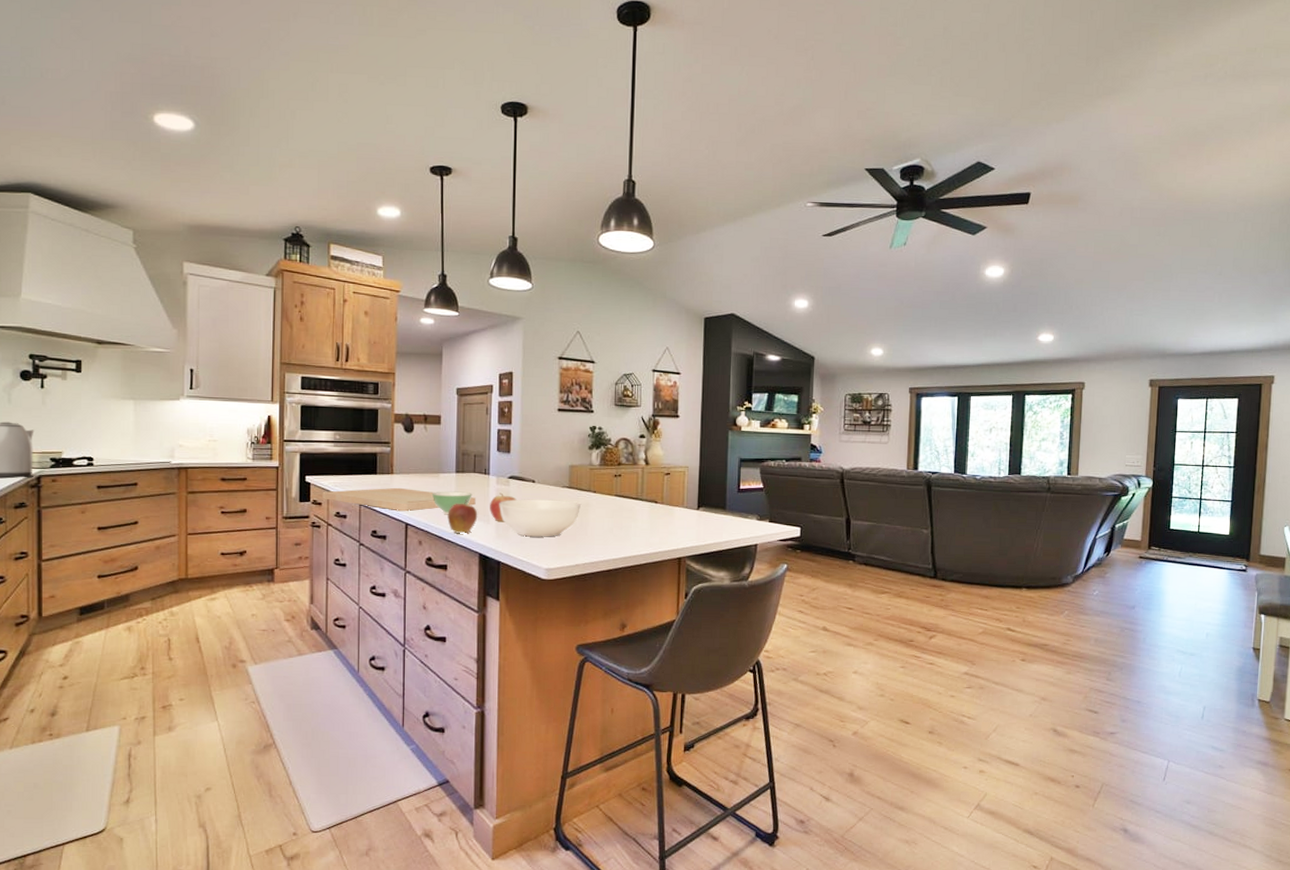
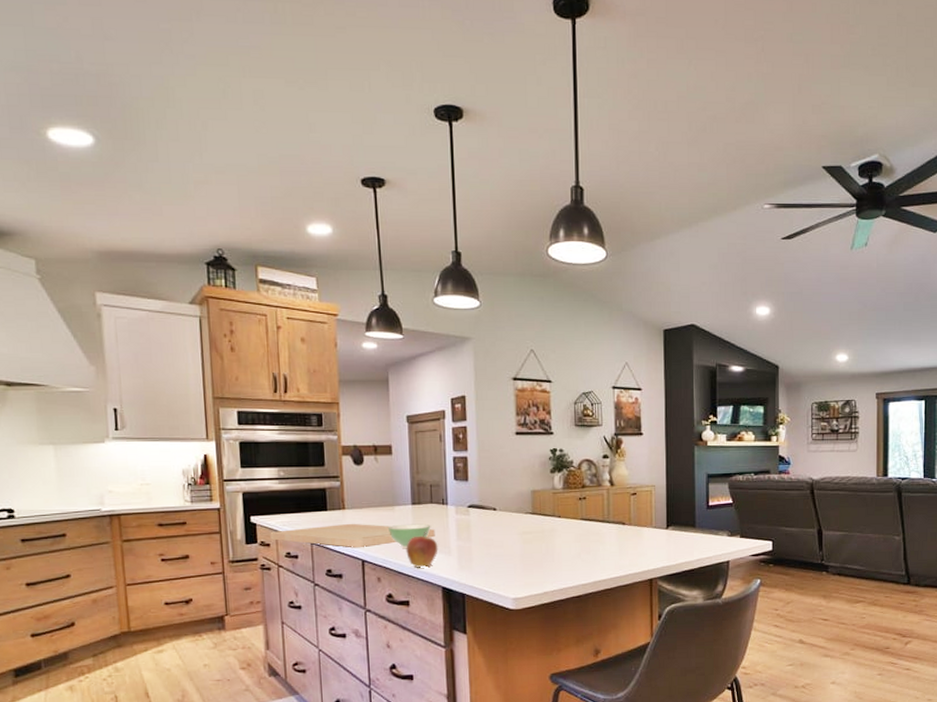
fruit: present [490,492,517,521] -> none [450,522,478,552]
bowl: present [498,499,581,537] -> none [459,527,545,567]

